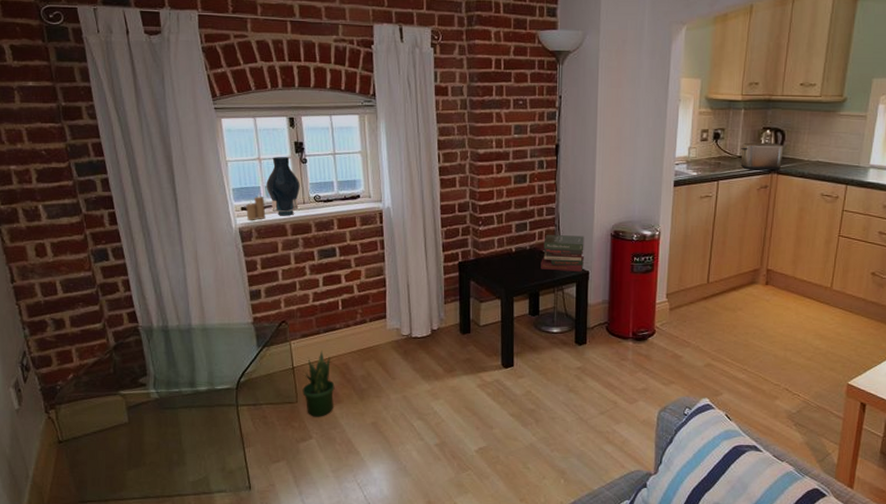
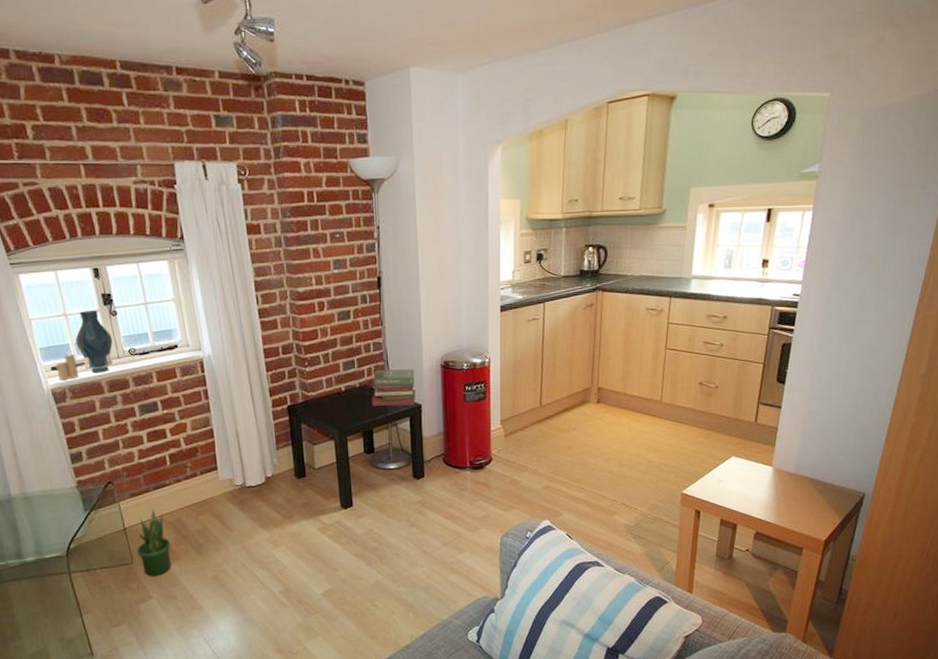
toaster: present [740,142,784,171] -> none [565,260,607,289]

